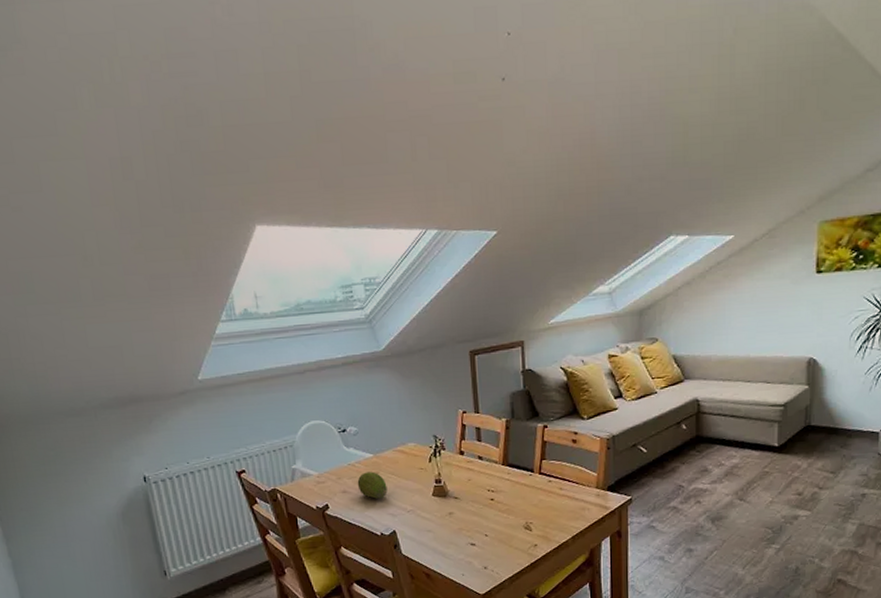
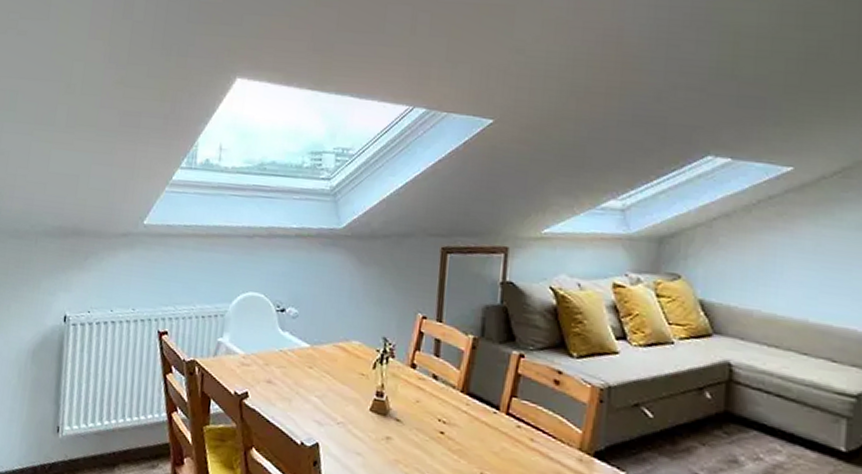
fruit: present [357,471,388,499] -> none [285,363,319,400]

